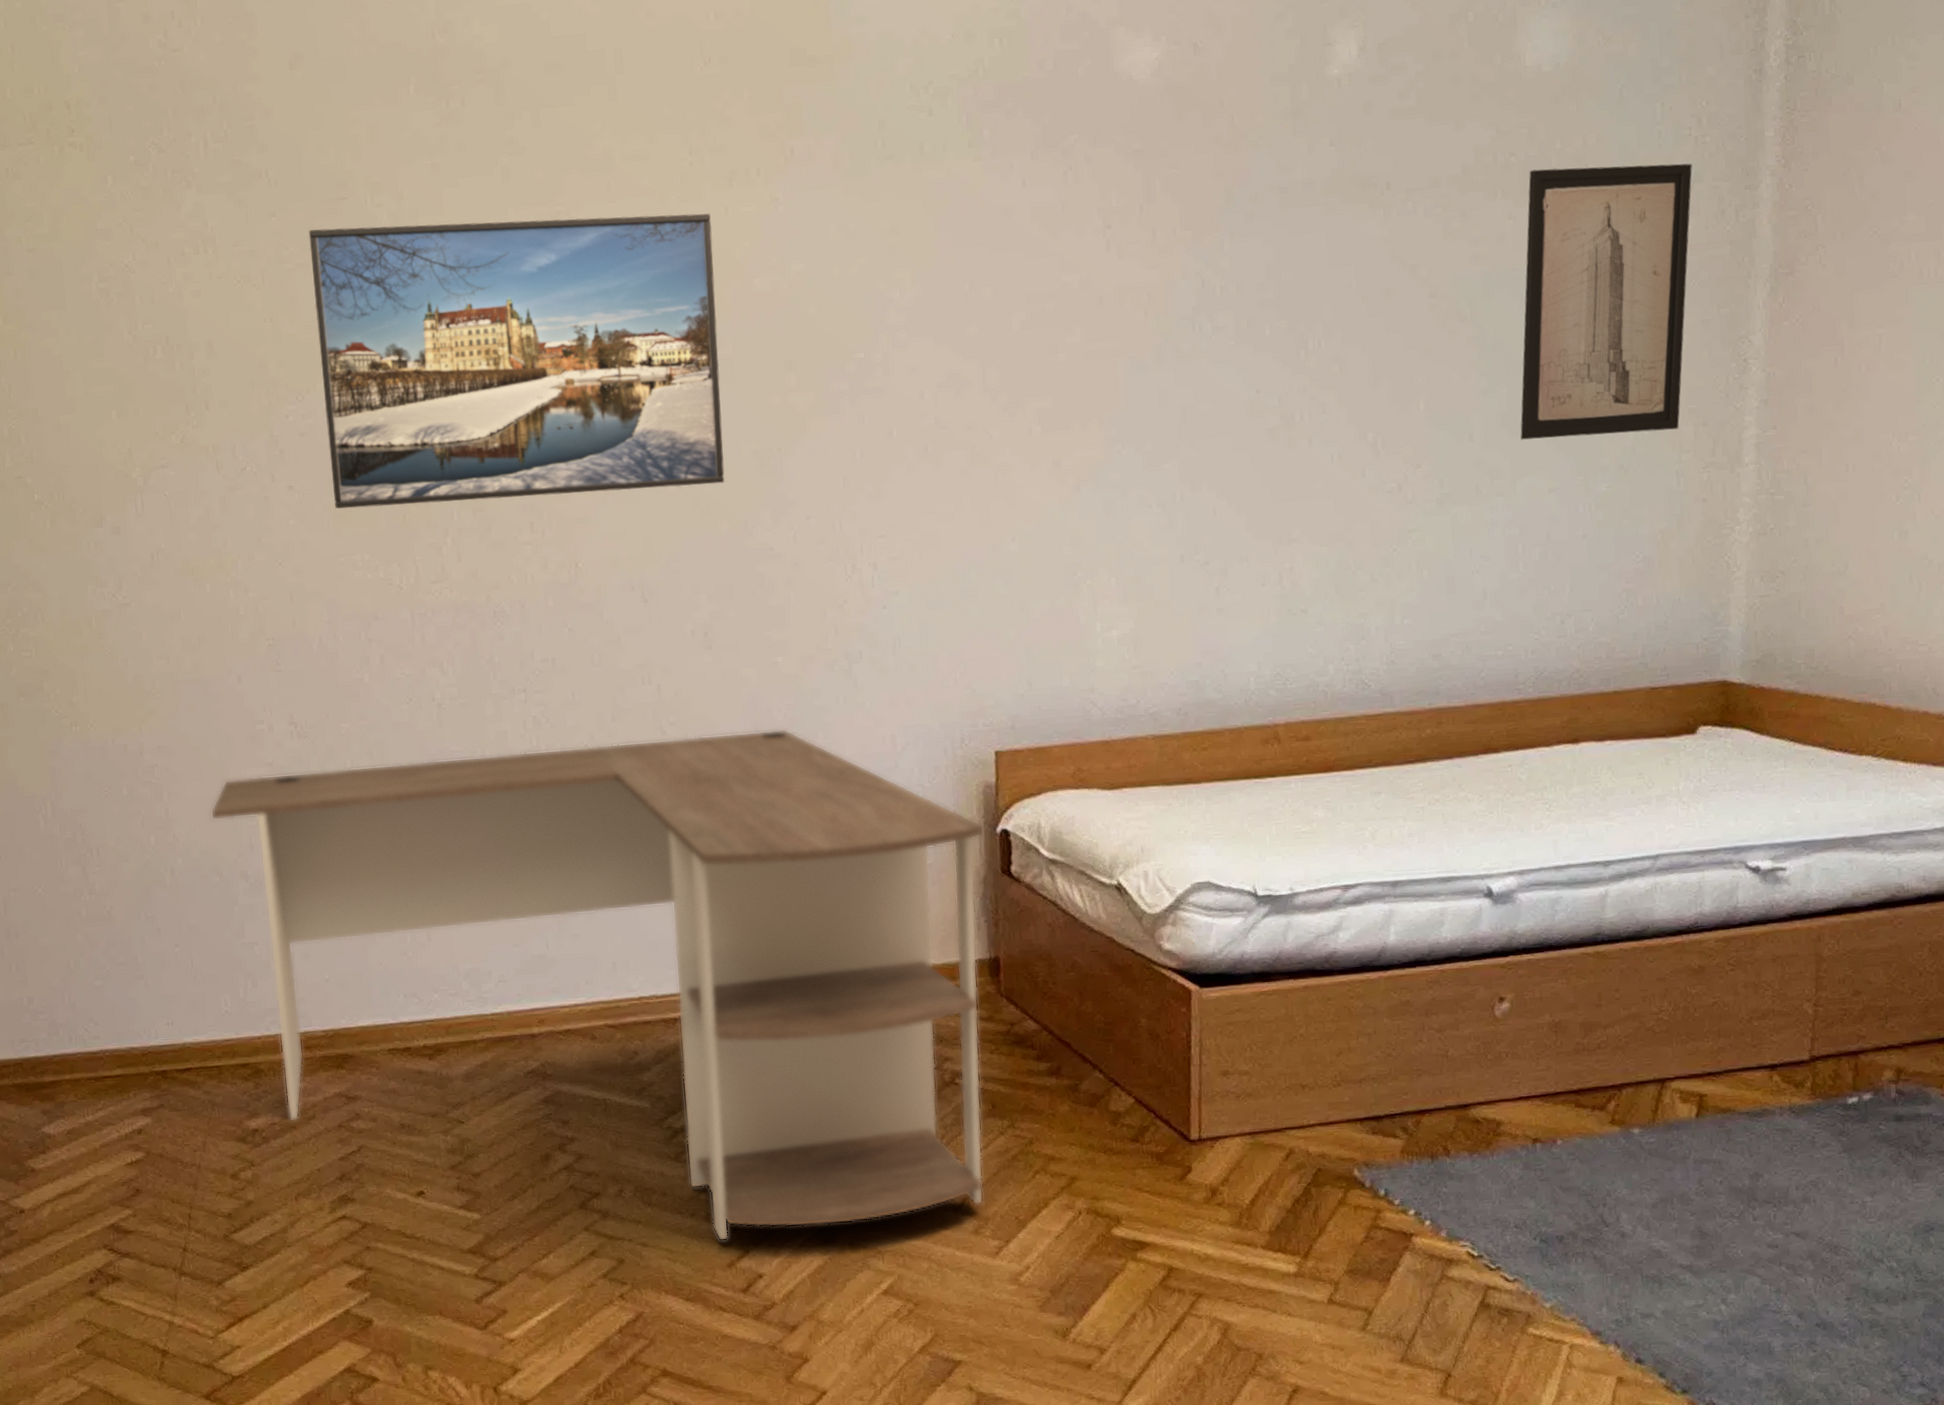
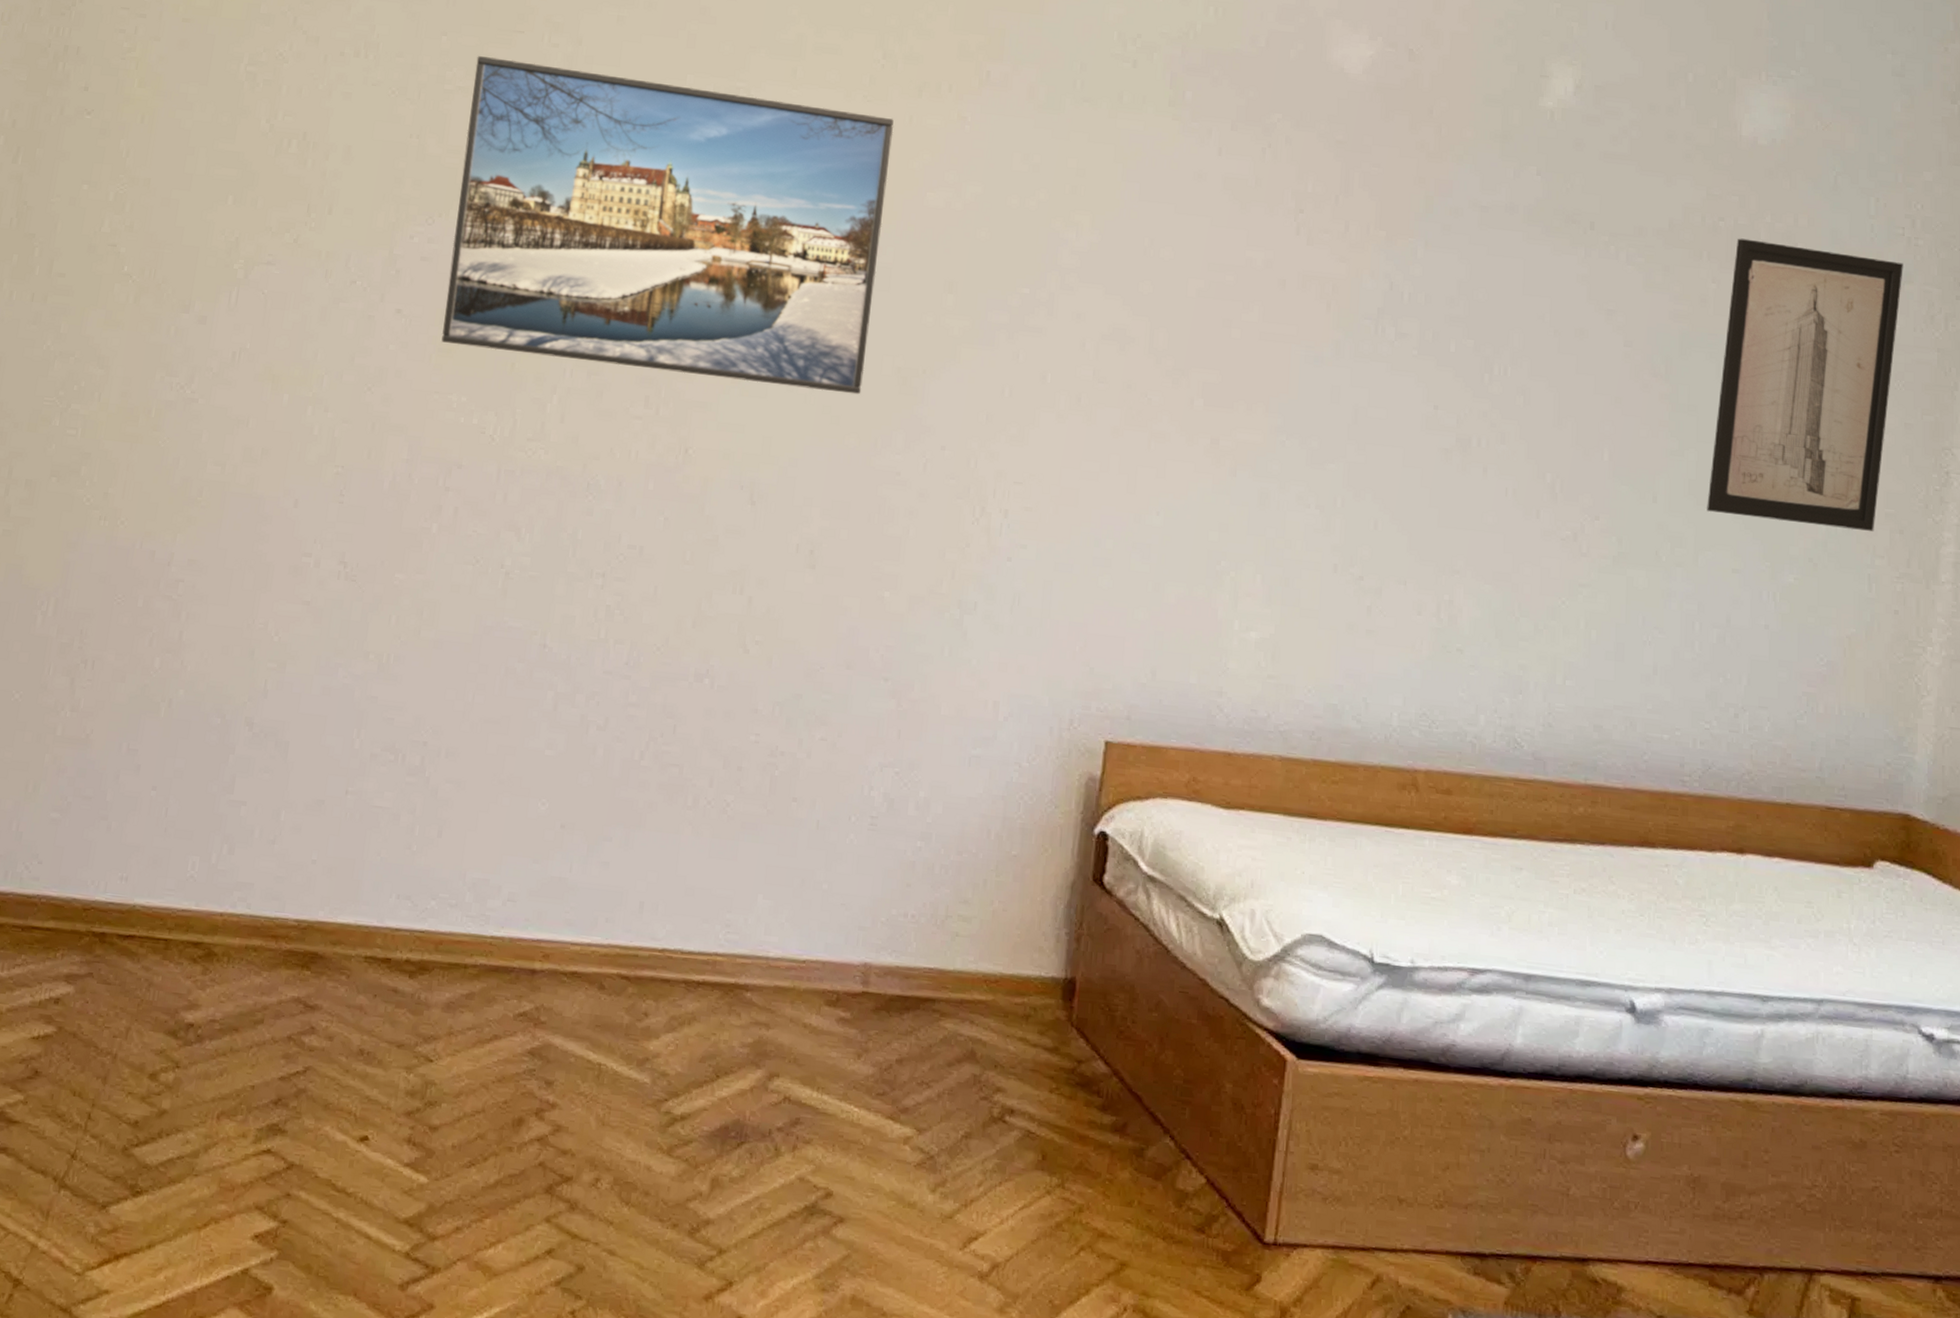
desk: present [210,729,985,1241] -> none [227,611,1081,1277]

